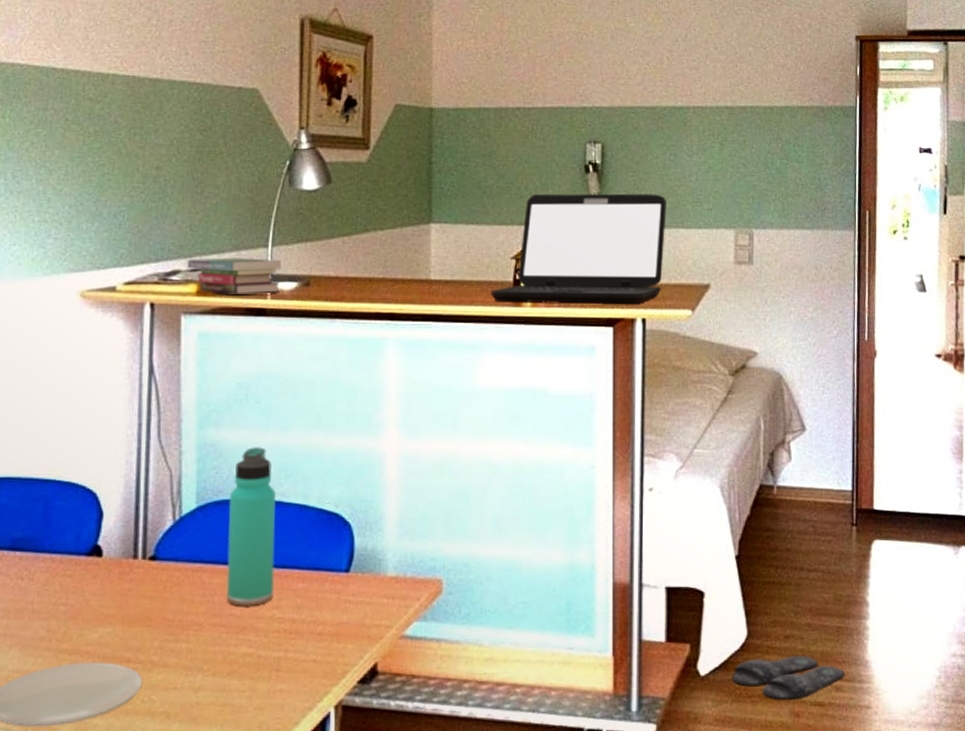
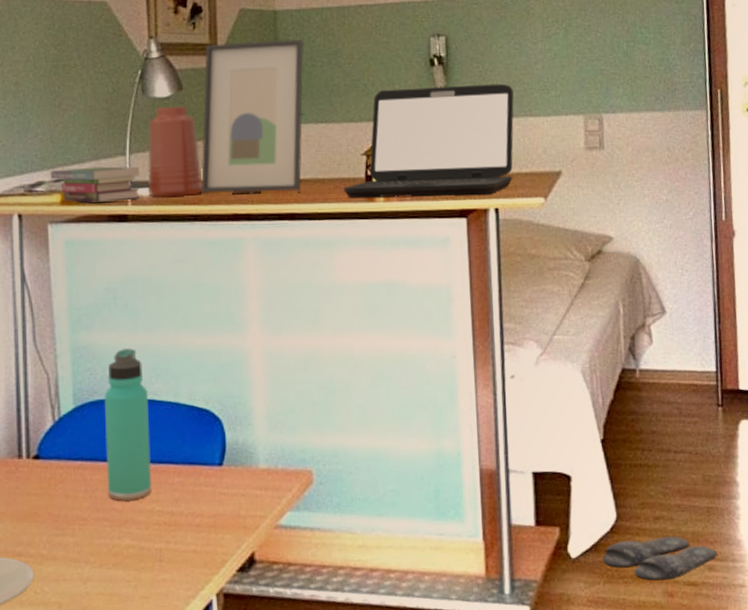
vase: none [288,199,346,293] -> present [147,106,203,198]
picture frame: none [345,136,460,293] -> present [201,37,306,194]

